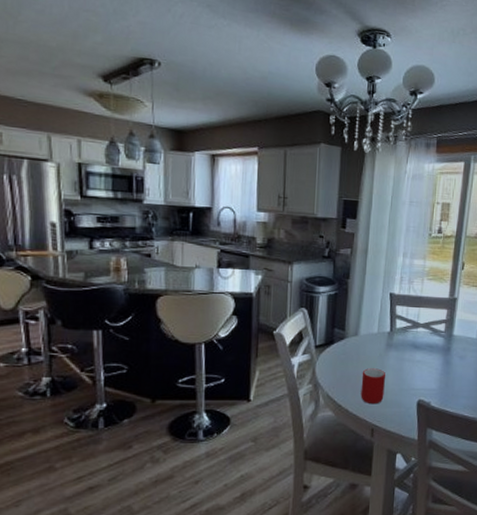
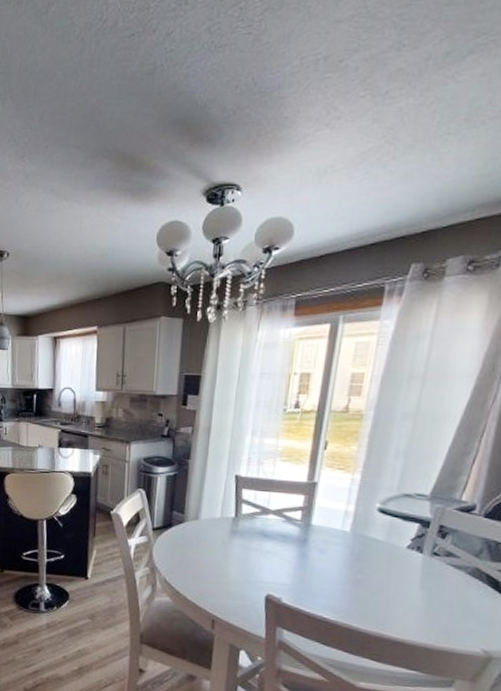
cup: present [360,368,385,404] -> none [200,555,229,595]

